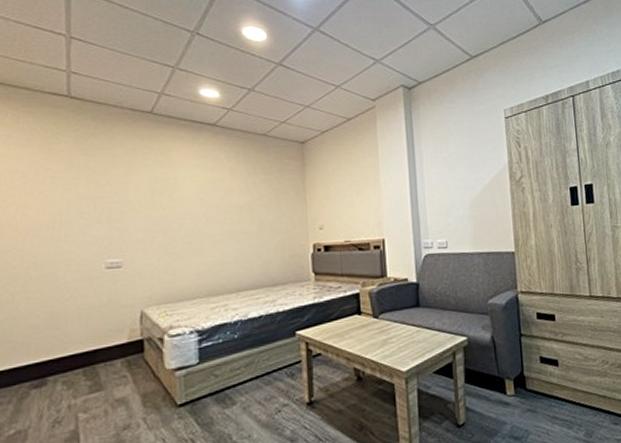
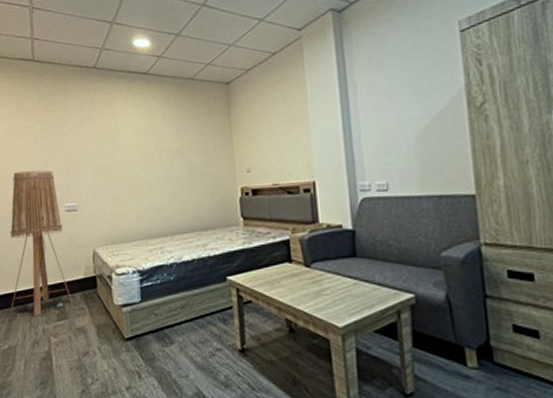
floor lamp: none [19,221,111,391] -> present [9,170,72,316]

